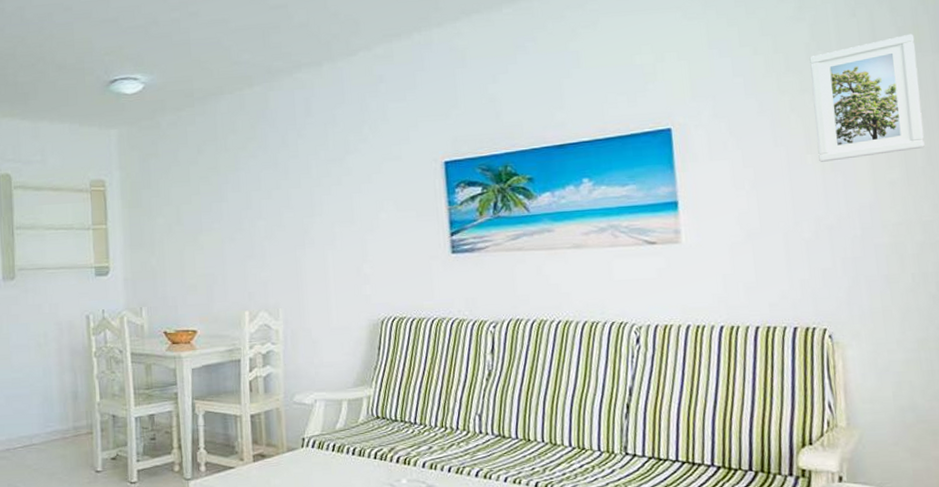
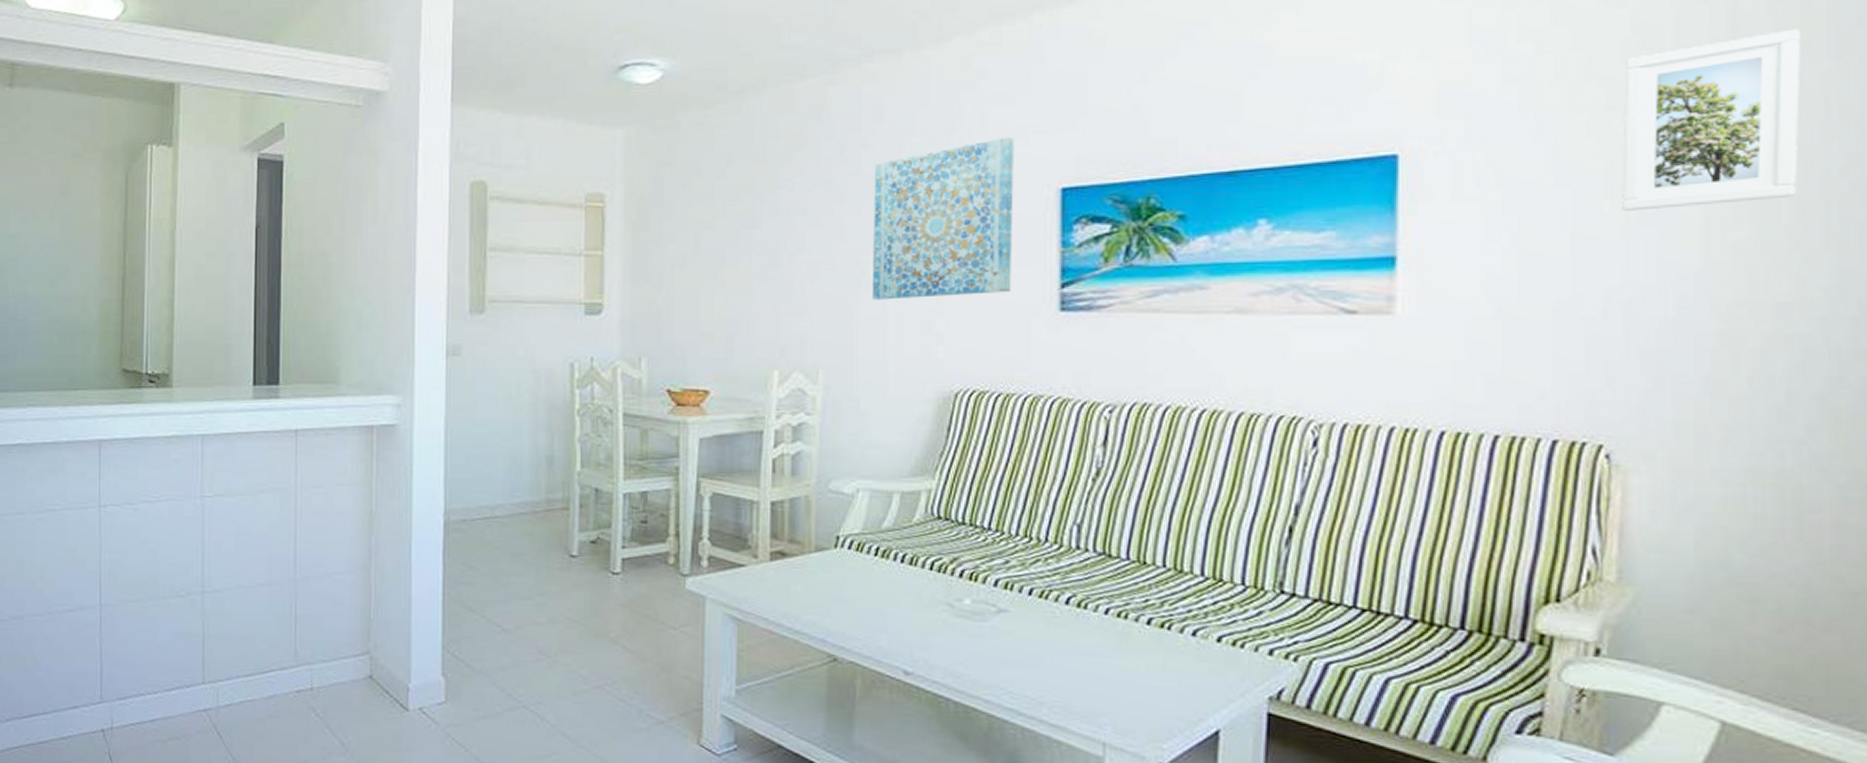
wall art: none [309,124,416,252] -> present [871,136,1014,300]

